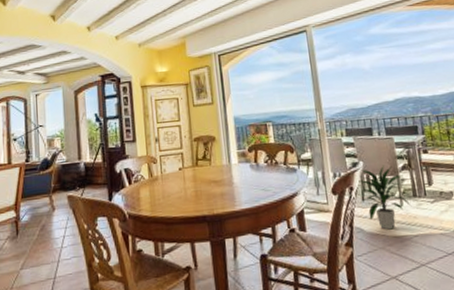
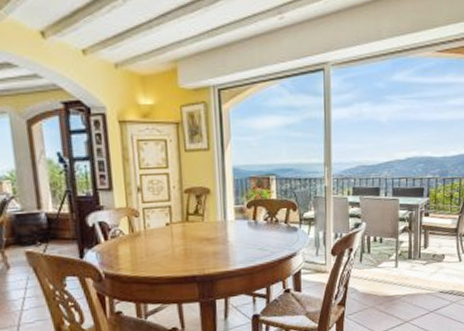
indoor plant: present [358,165,412,230] -> none [359,226,406,290]

